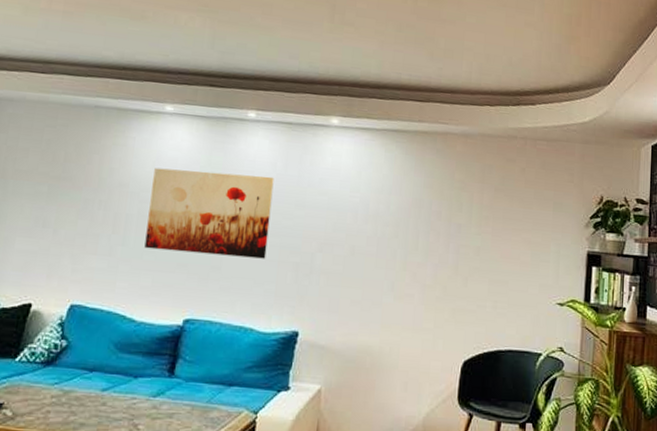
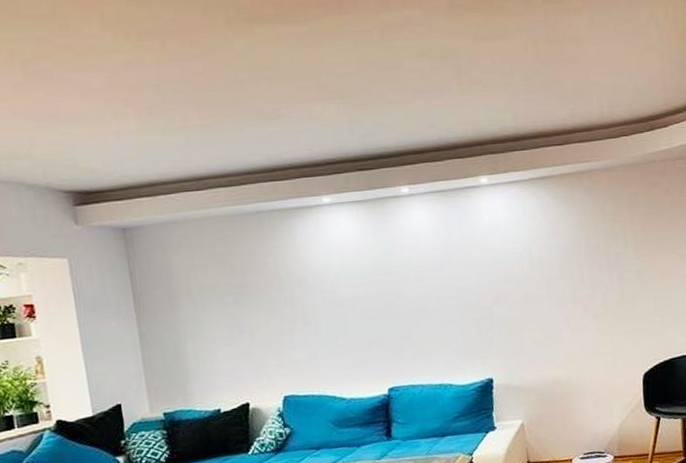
wall art: present [144,167,274,259] -> none [327,244,449,334]

